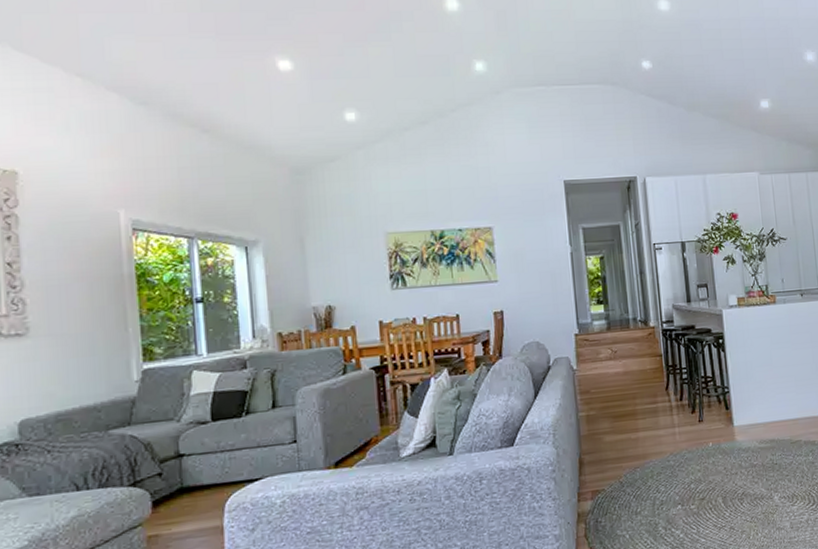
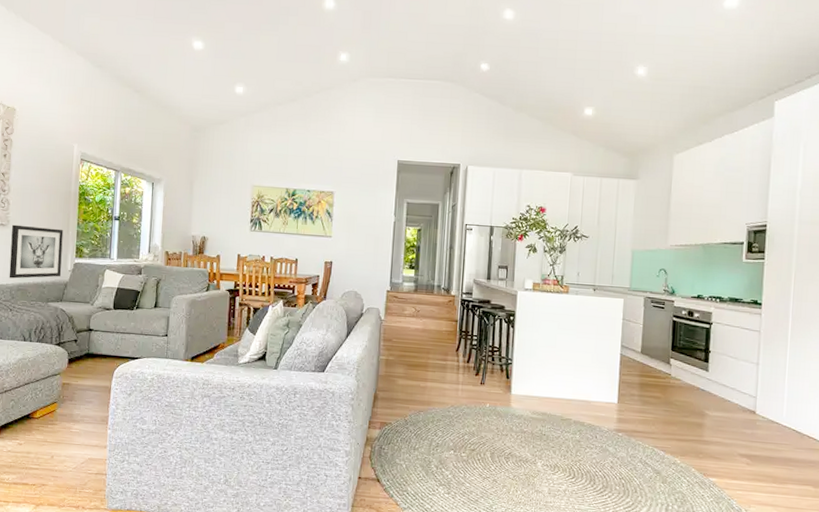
wall art: none [33,327,125,408] -> present [9,224,64,279]

